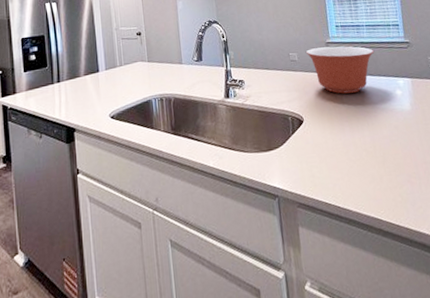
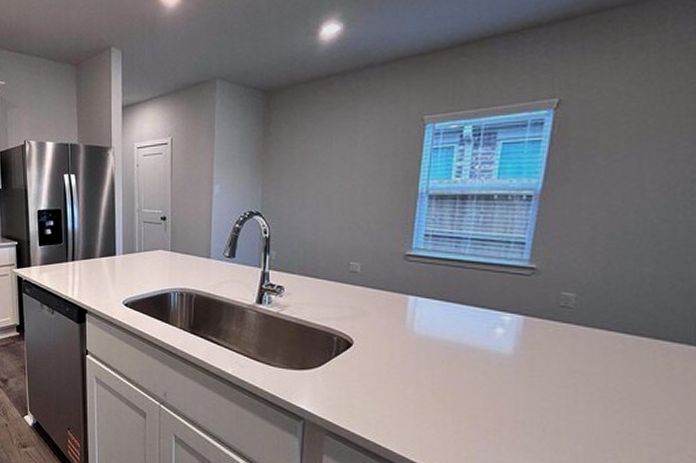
mixing bowl: present [305,46,374,94] -> none [373,260,475,322]

